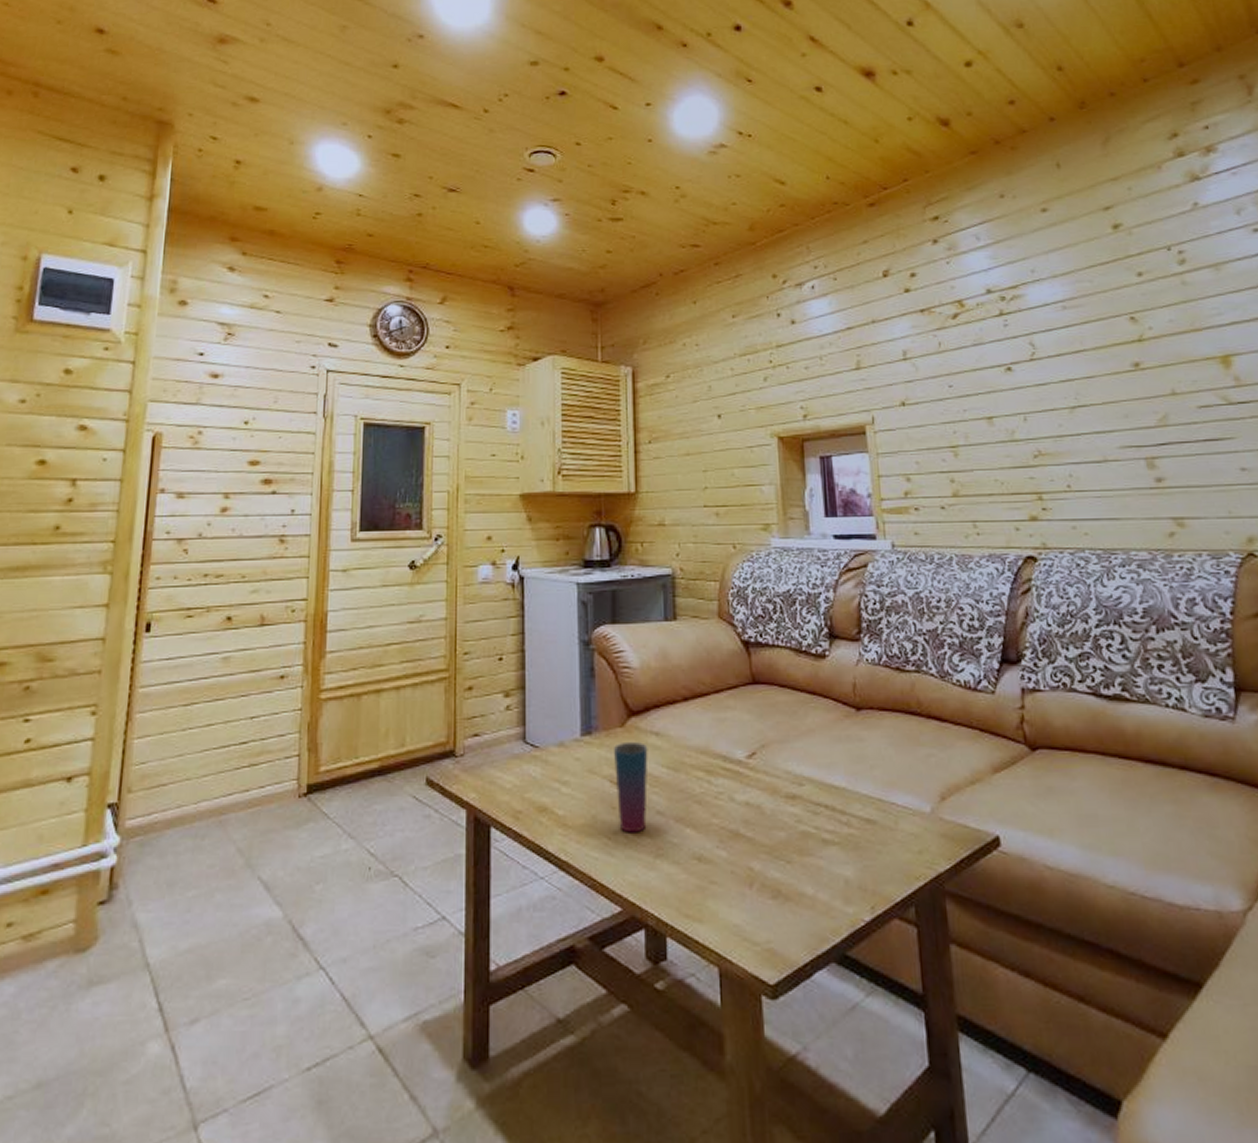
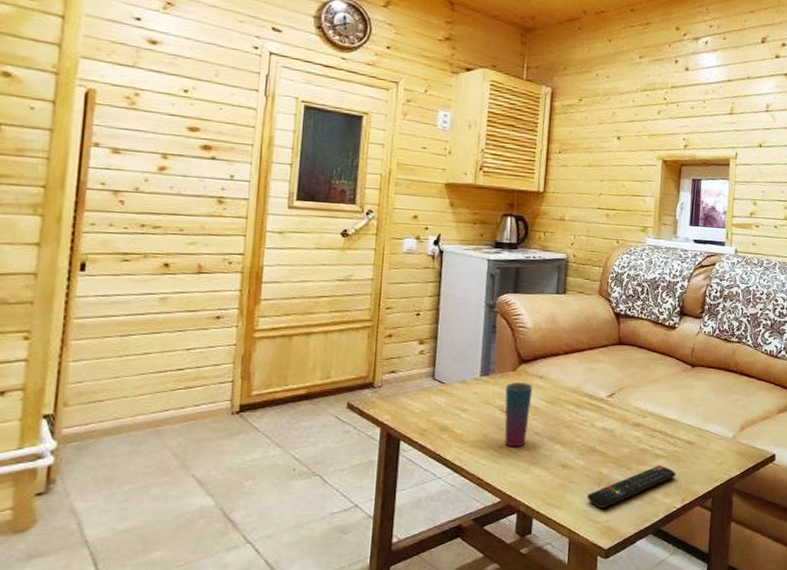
remote control: none [737,855,857,922] -> present [587,465,676,508]

